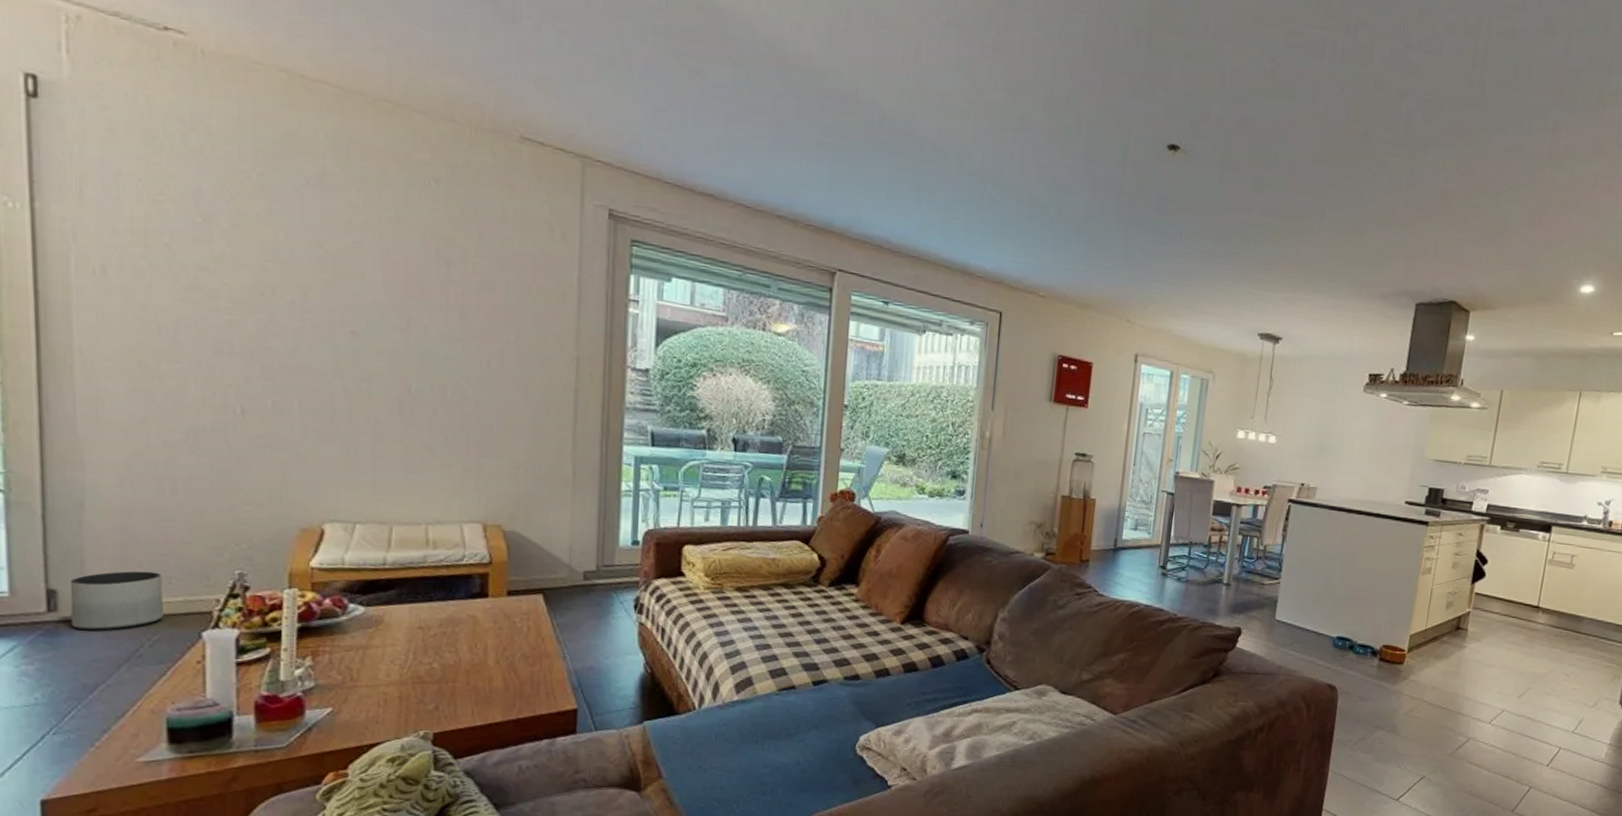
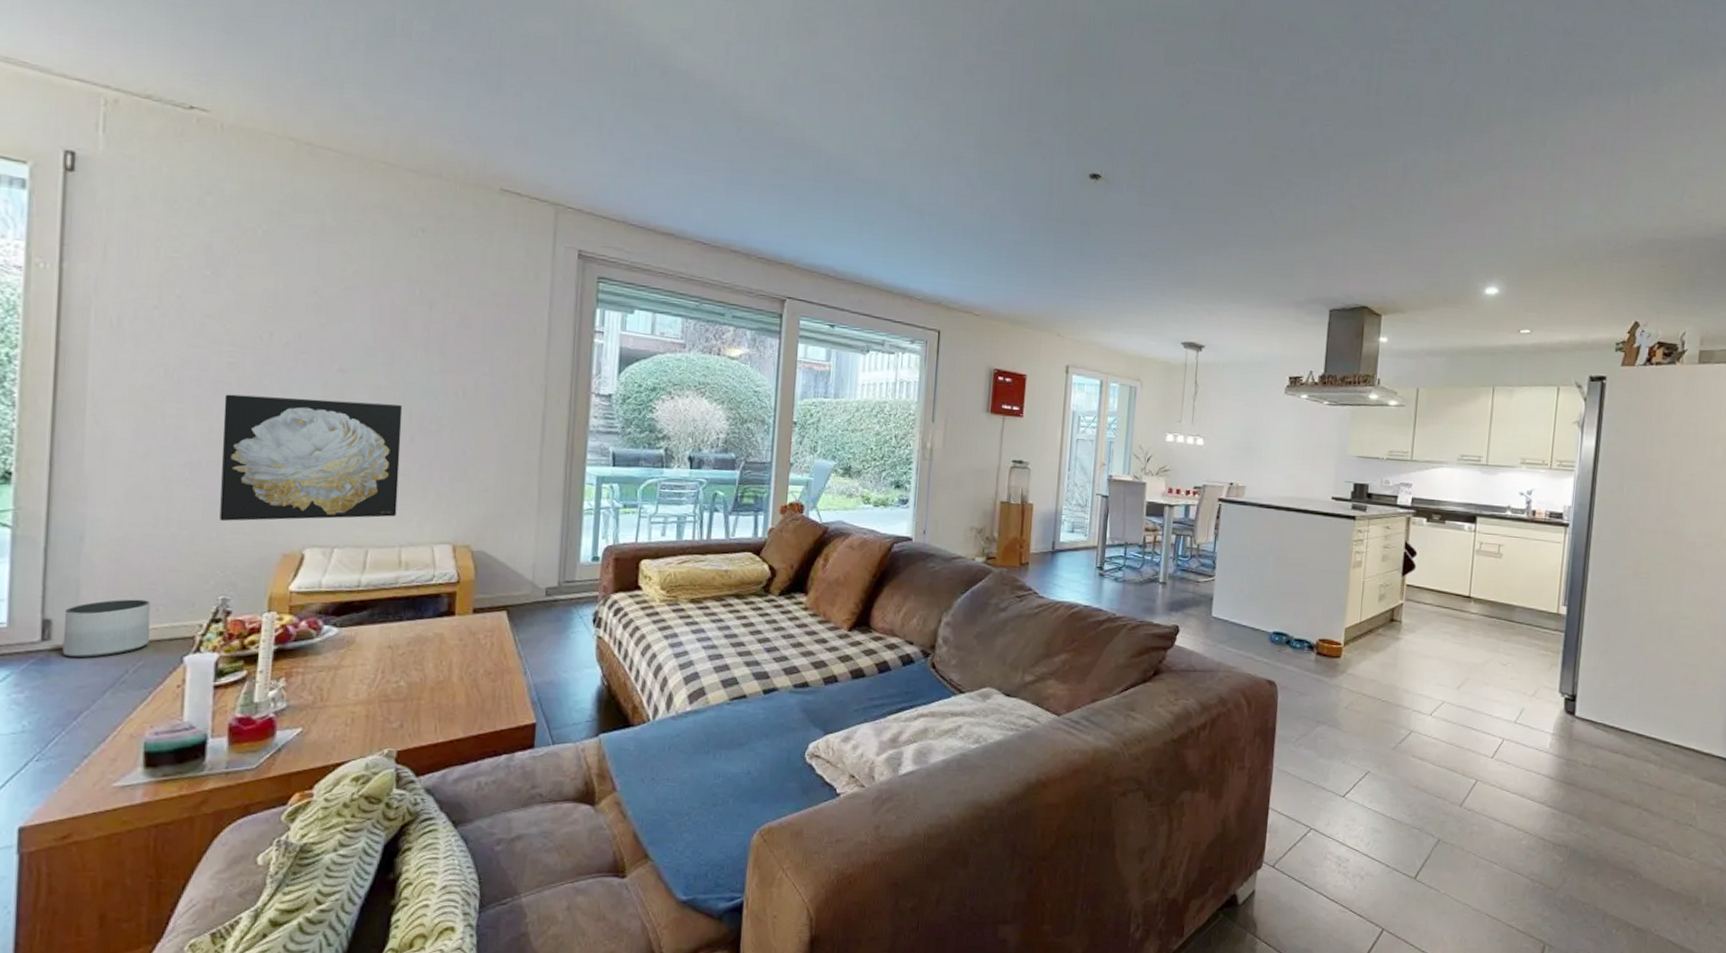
wall art: none [226,355,423,493] -> present [220,394,403,521]

